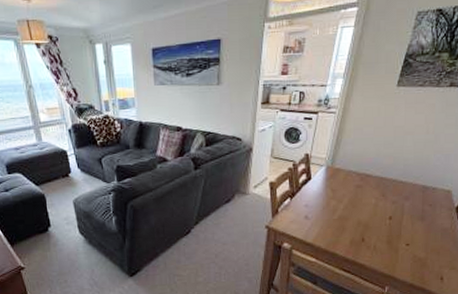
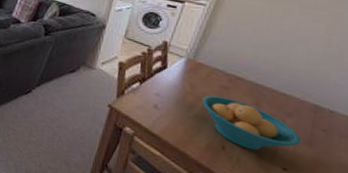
fruit bowl: none [343,195,417,236] -> present [202,95,302,150]

